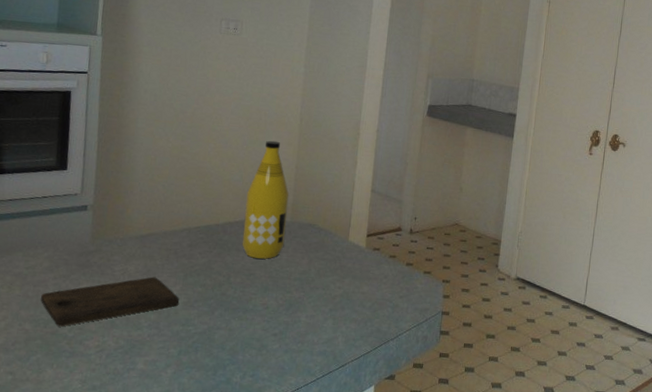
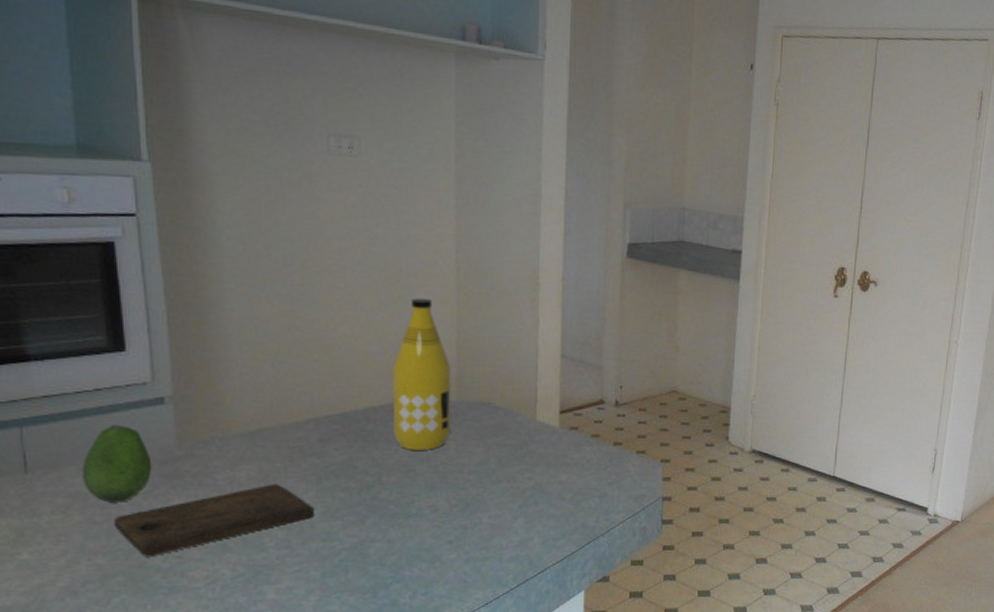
fruit: none [24,224,73,283] -> present [81,425,152,503]

